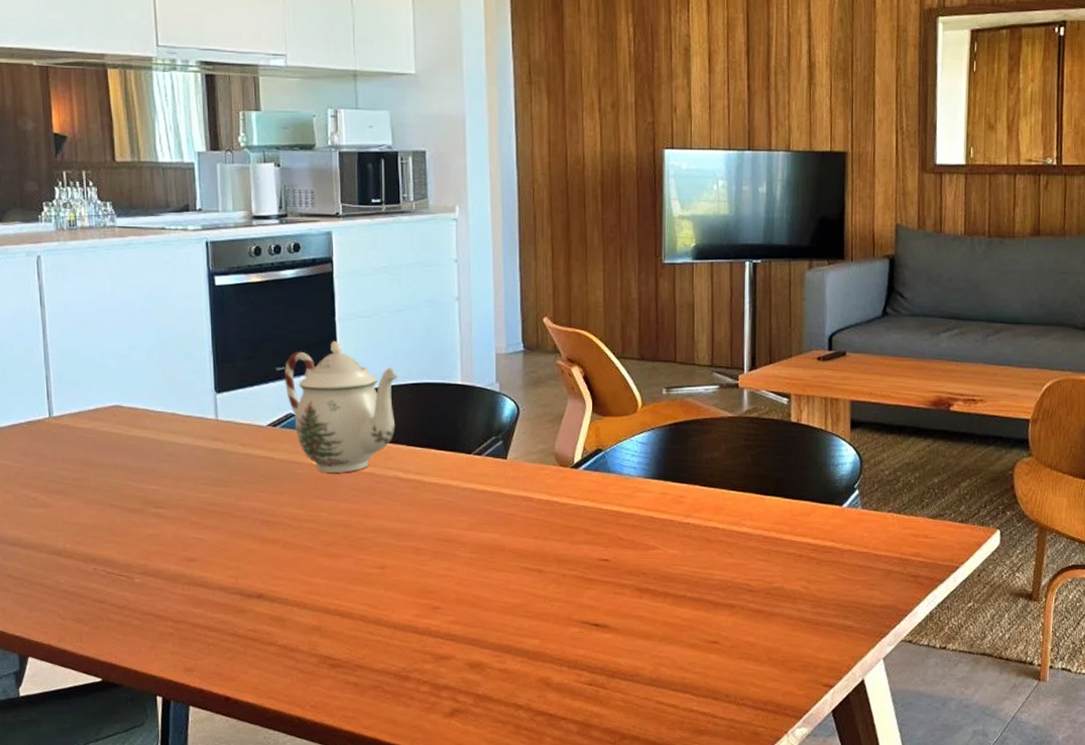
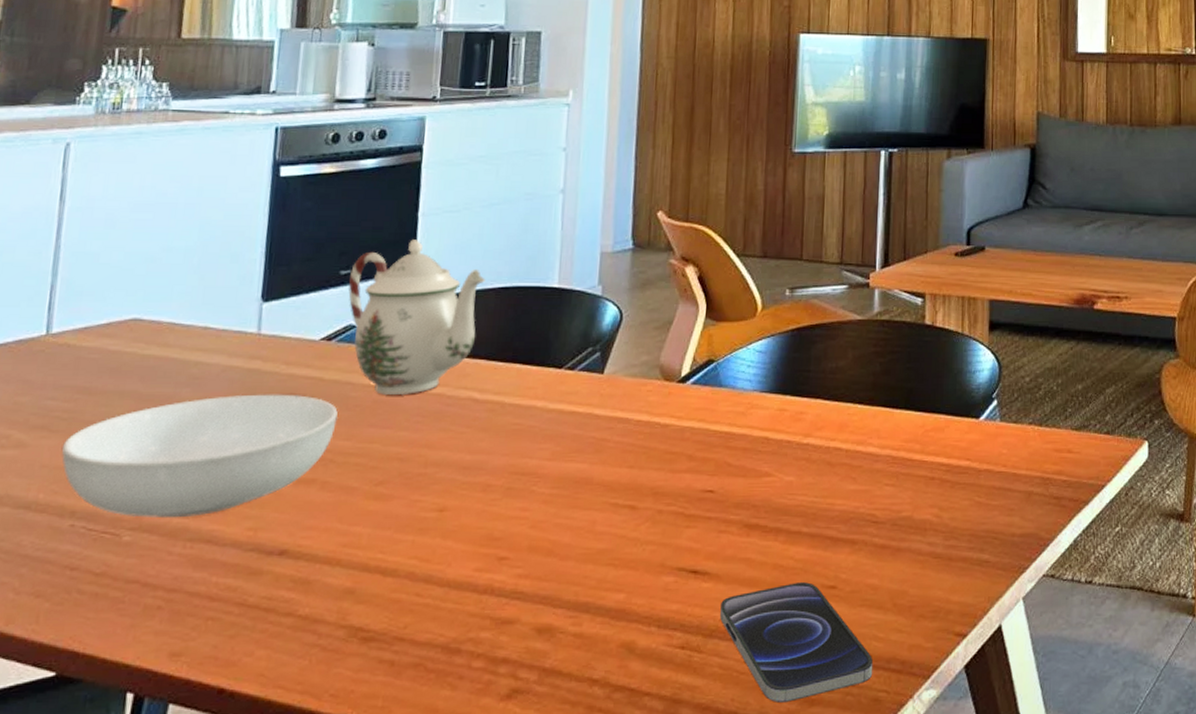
serving bowl: none [77,469,289,566] -> present [61,394,338,517]
smartphone: none [620,637,752,731] -> present [720,582,873,703]

